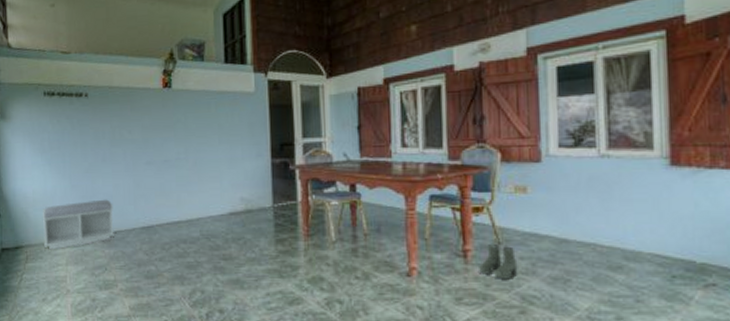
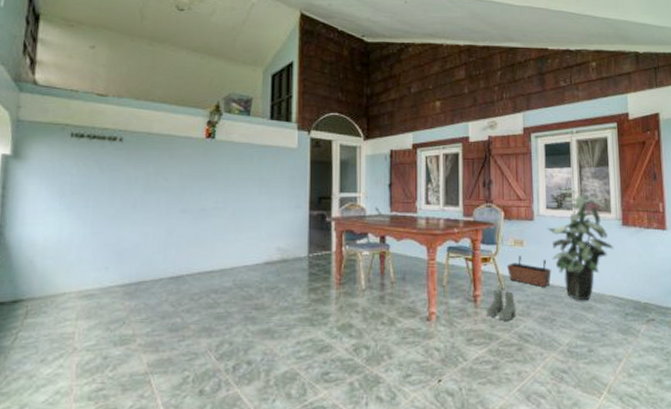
bench: present [42,199,114,250] -> none [51,248,140,303]
planter: none [506,204,565,241] -> present [507,256,551,287]
indoor plant: none [560,122,656,259] -> present [547,189,613,301]

